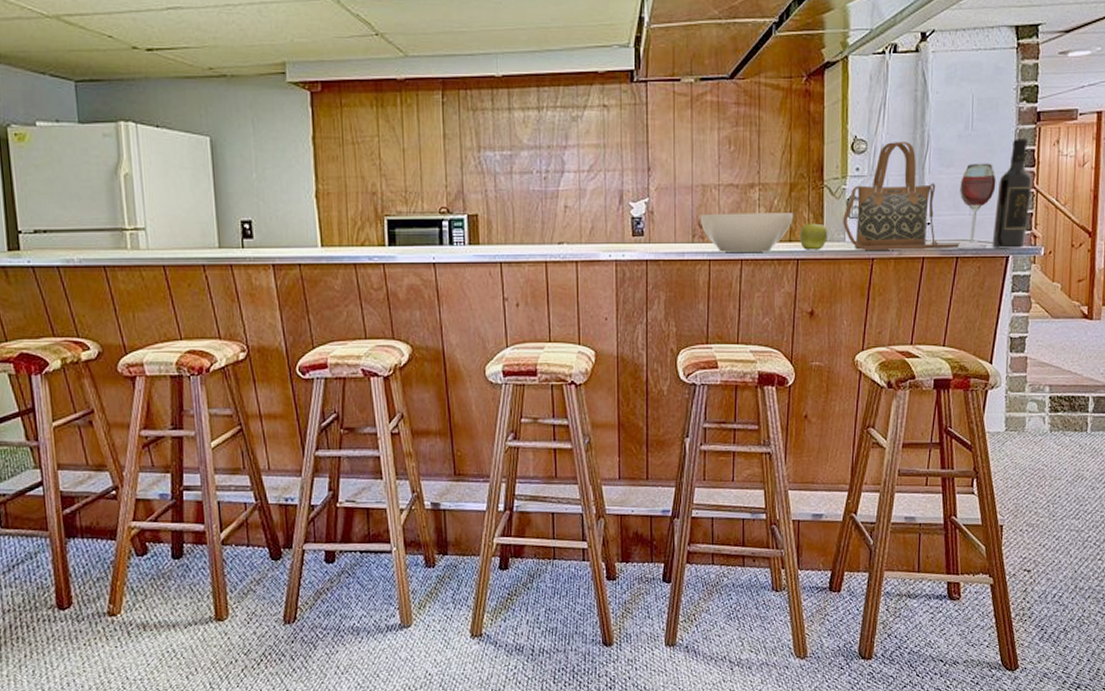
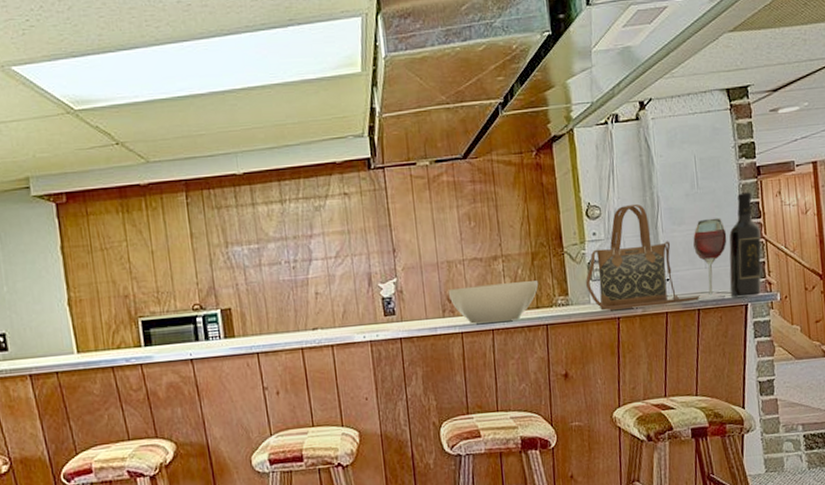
fruit: present [799,223,828,250] -> none [545,288,574,315]

